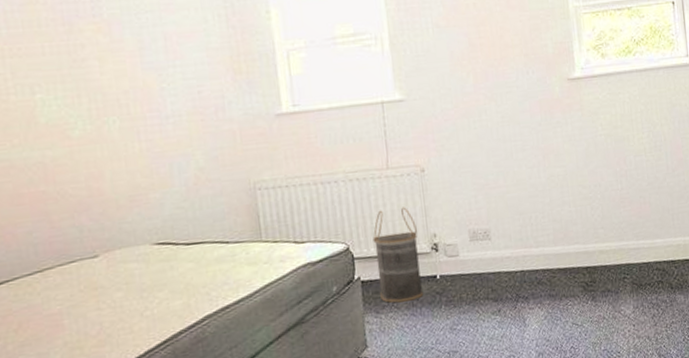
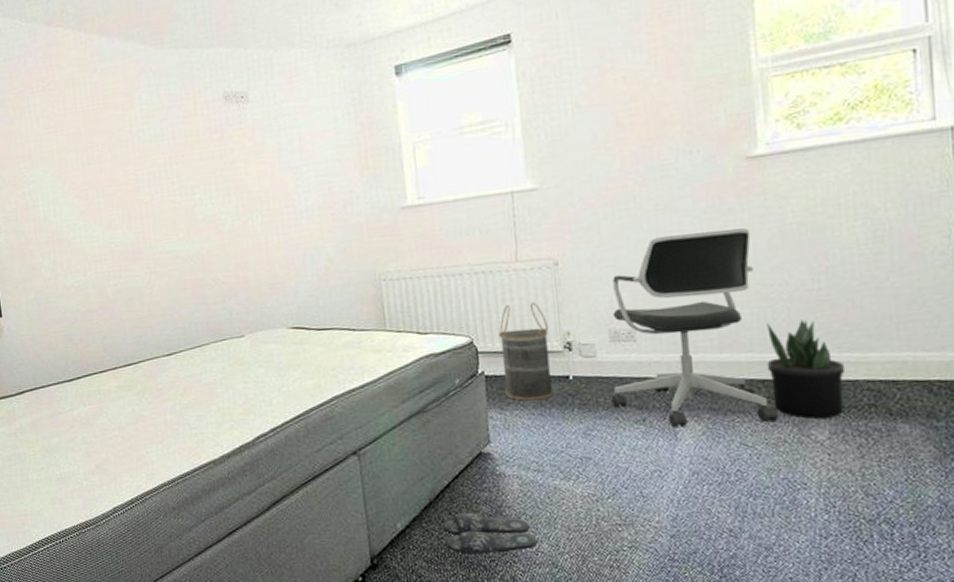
office chair: none [470,138,599,315] -> present [612,228,778,427]
planter: none [587,214,642,297] -> present [766,319,844,419]

